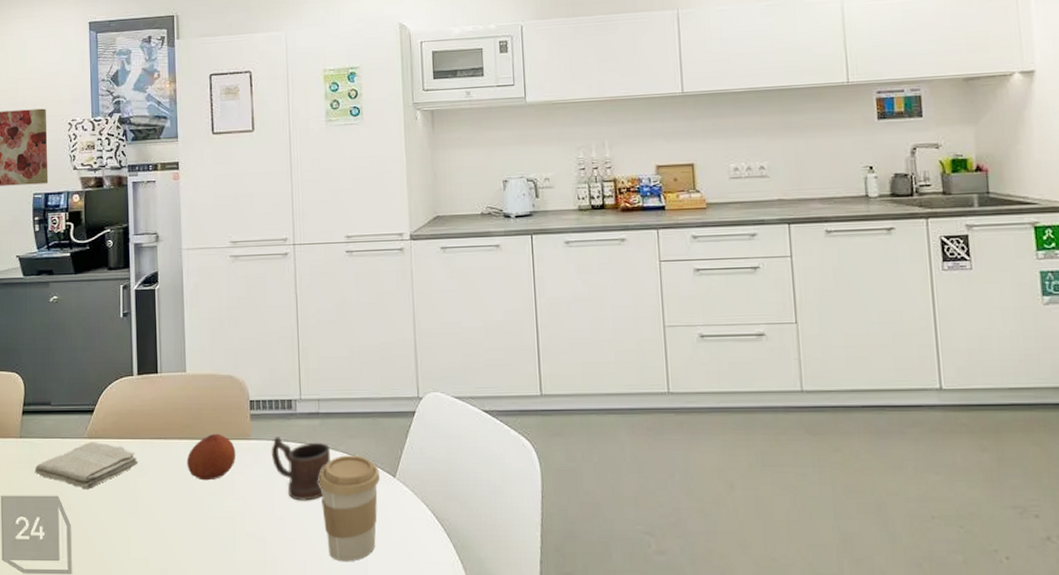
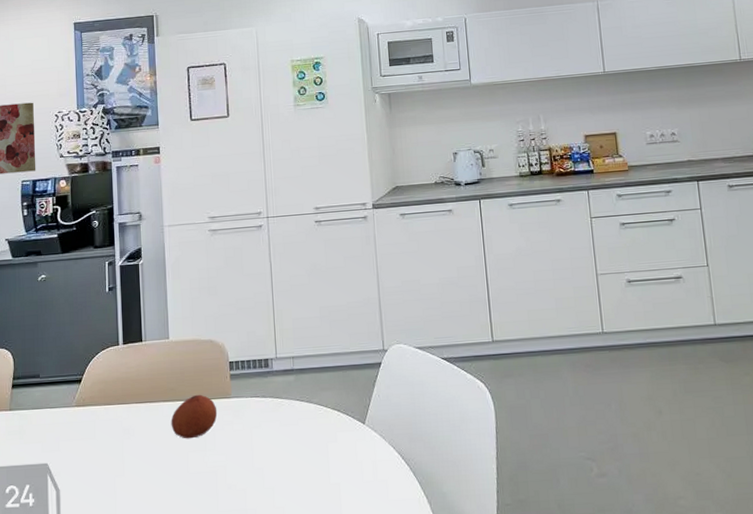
washcloth: present [34,441,139,488] -> none [24,409,125,454]
mug: present [271,437,330,501] -> none [250,394,305,452]
coffee cup: present [318,455,380,562] -> none [294,406,351,505]

